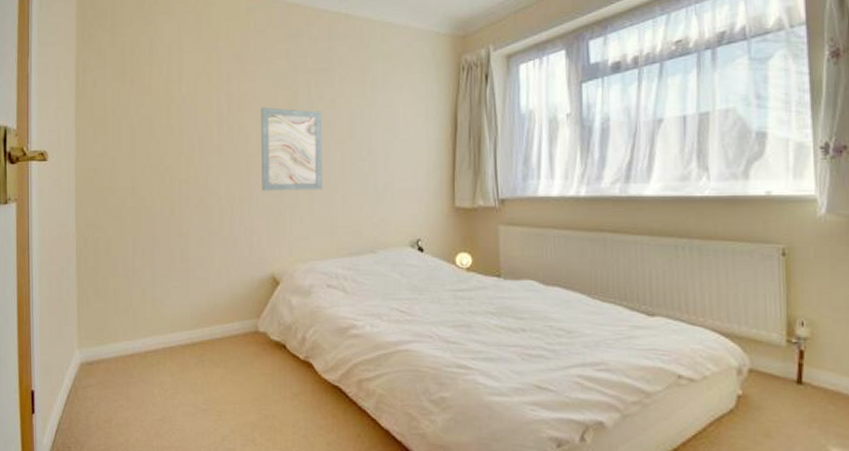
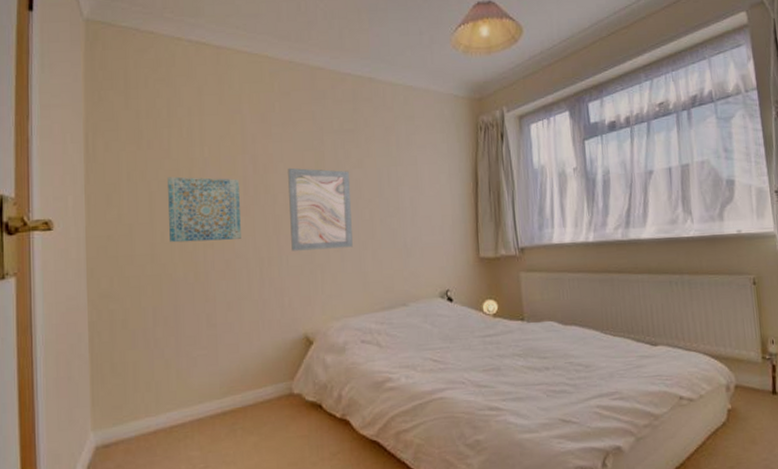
wall art: none [148,113,214,178] -> present [168,176,241,243]

